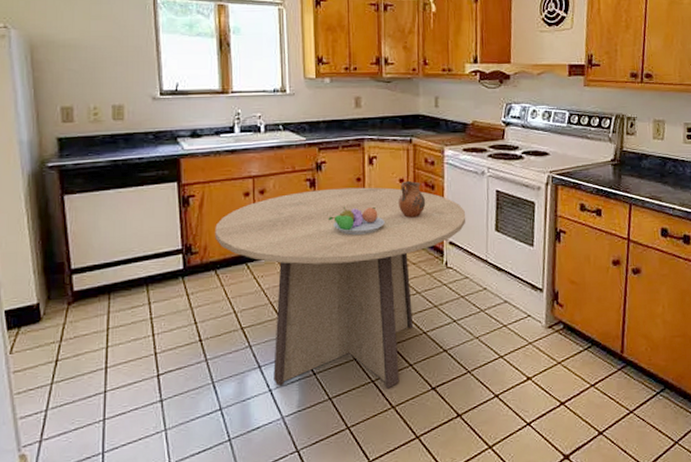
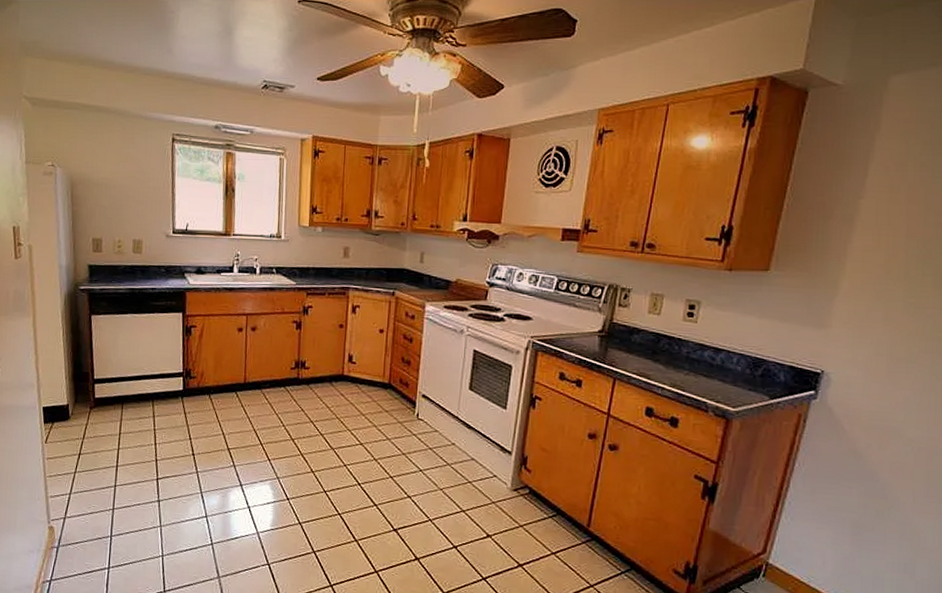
dining table: present [215,187,466,389] -> none [211,332,441,523]
fruit bowl: present [328,206,385,235] -> none [311,350,363,378]
pitcher: present [399,180,426,218] -> none [377,331,403,368]

